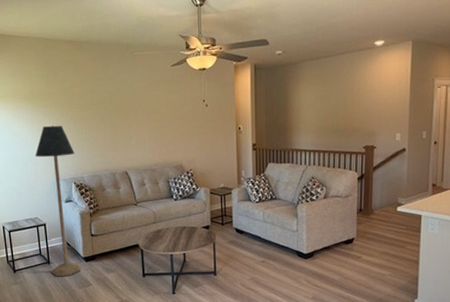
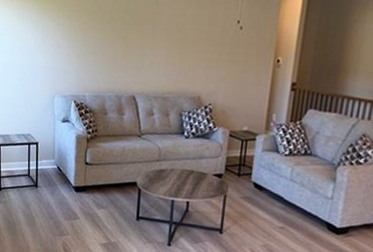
floor lamp: present [35,125,81,277] -> none [35,31,79,204]

